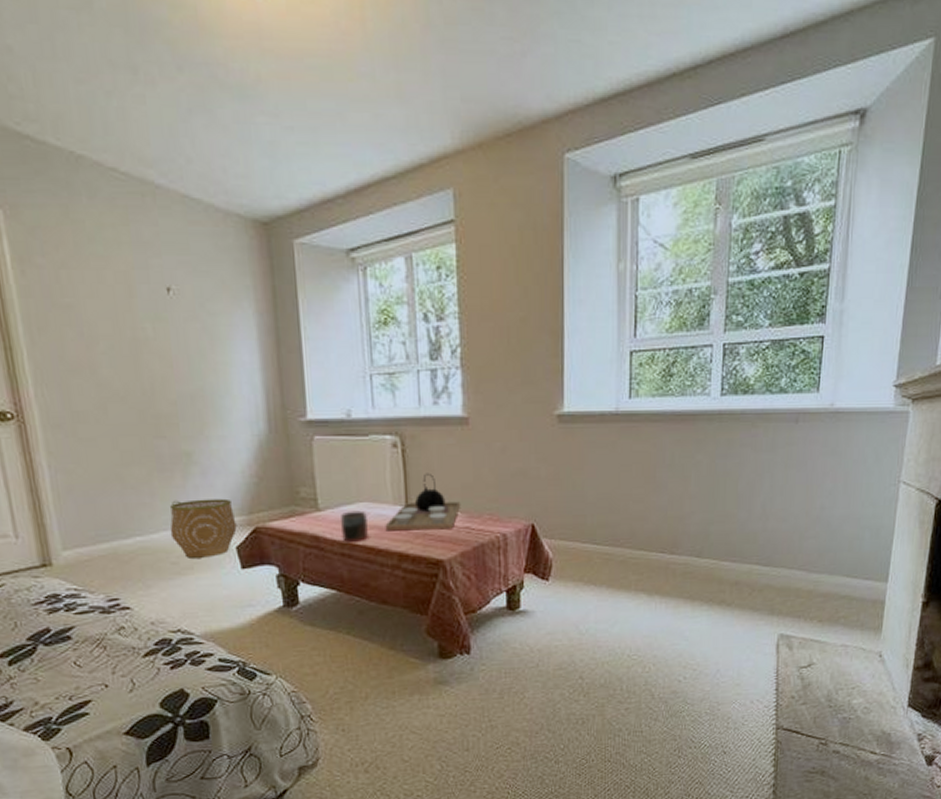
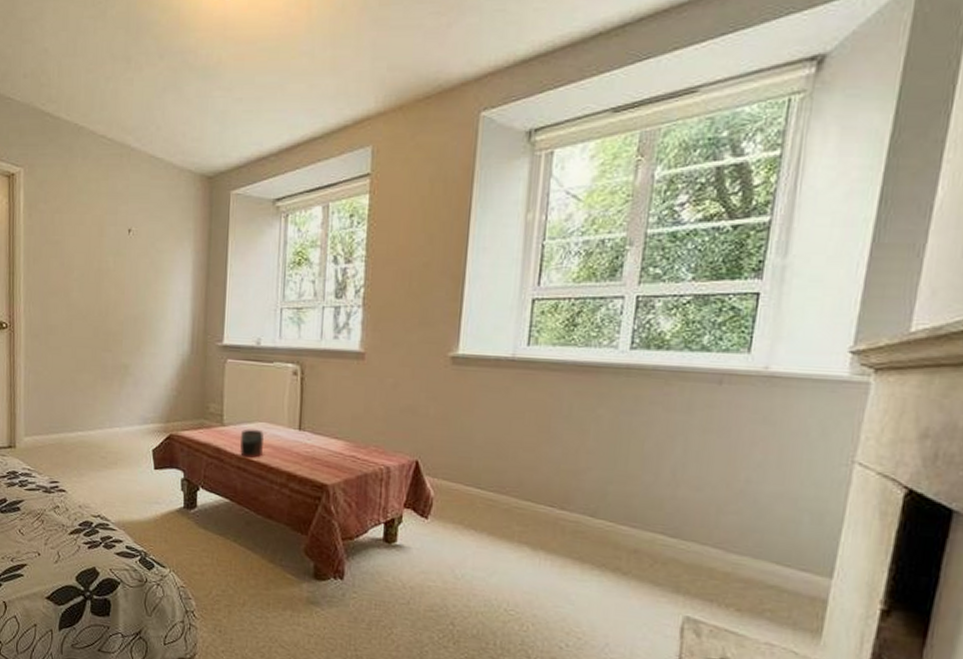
basket: present [170,498,237,558] -> none [103,404,155,457]
tea set: present [385,473,461,531] -> none [278,401,350,456]

